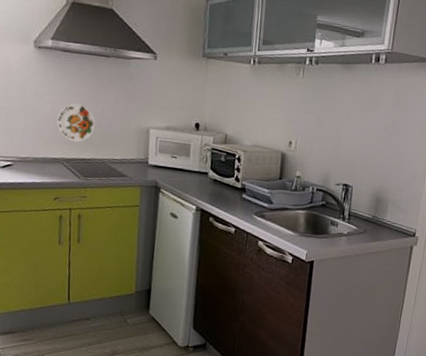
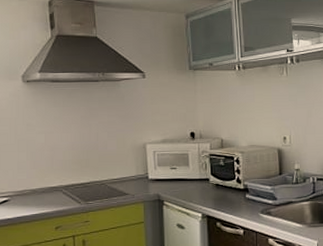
decorative plate: present [56,103,96,142] -> none [51,130,92,168]

